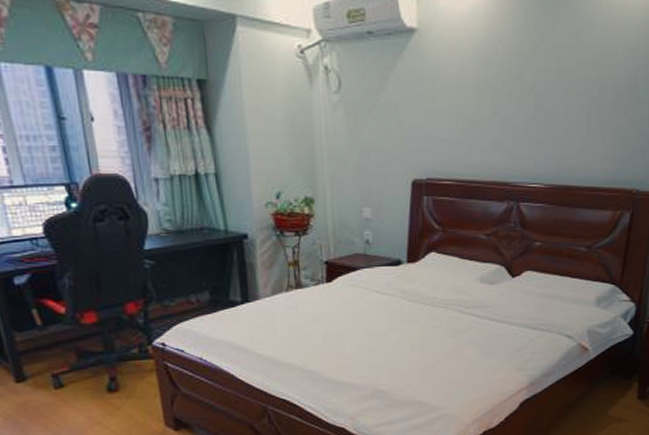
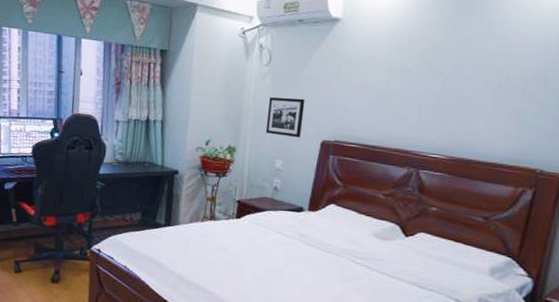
picture frame: none [345,131,389,180] -> present [265,97,305,138]

